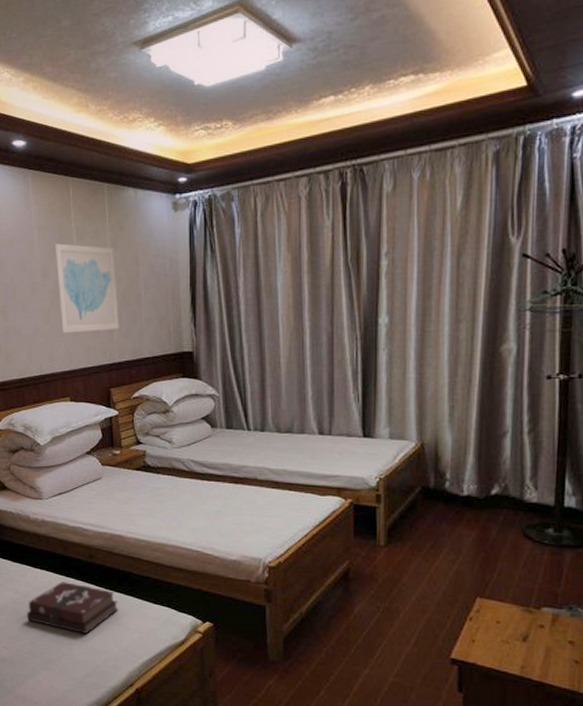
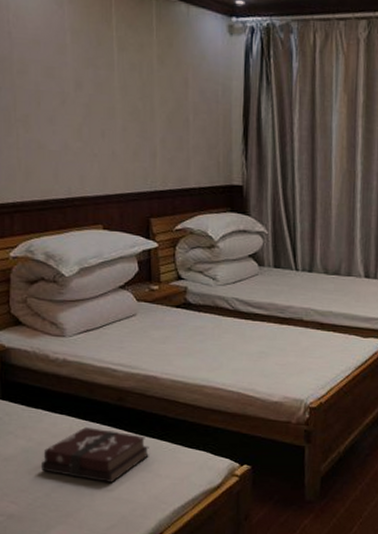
wall art: present [54,243,119,333] -> none [91,51,164,155]

